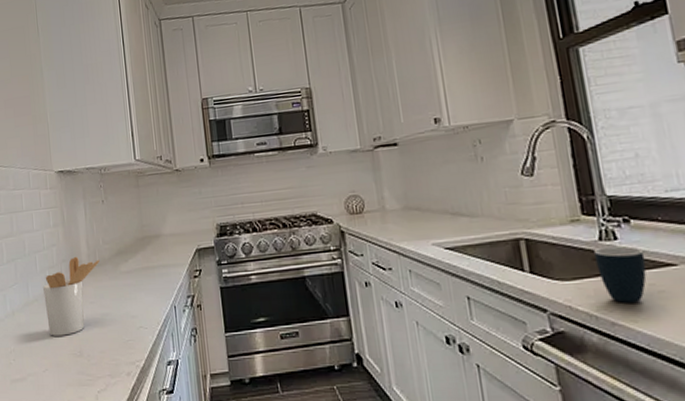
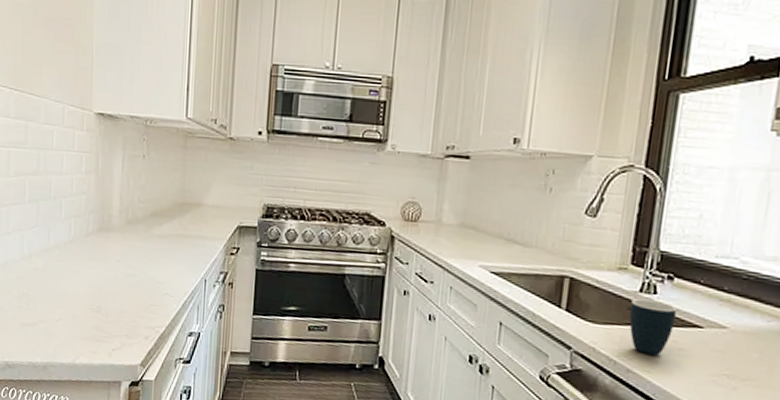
utensil holder: present [43,256,100,336] -> none [66,209,132,289]

